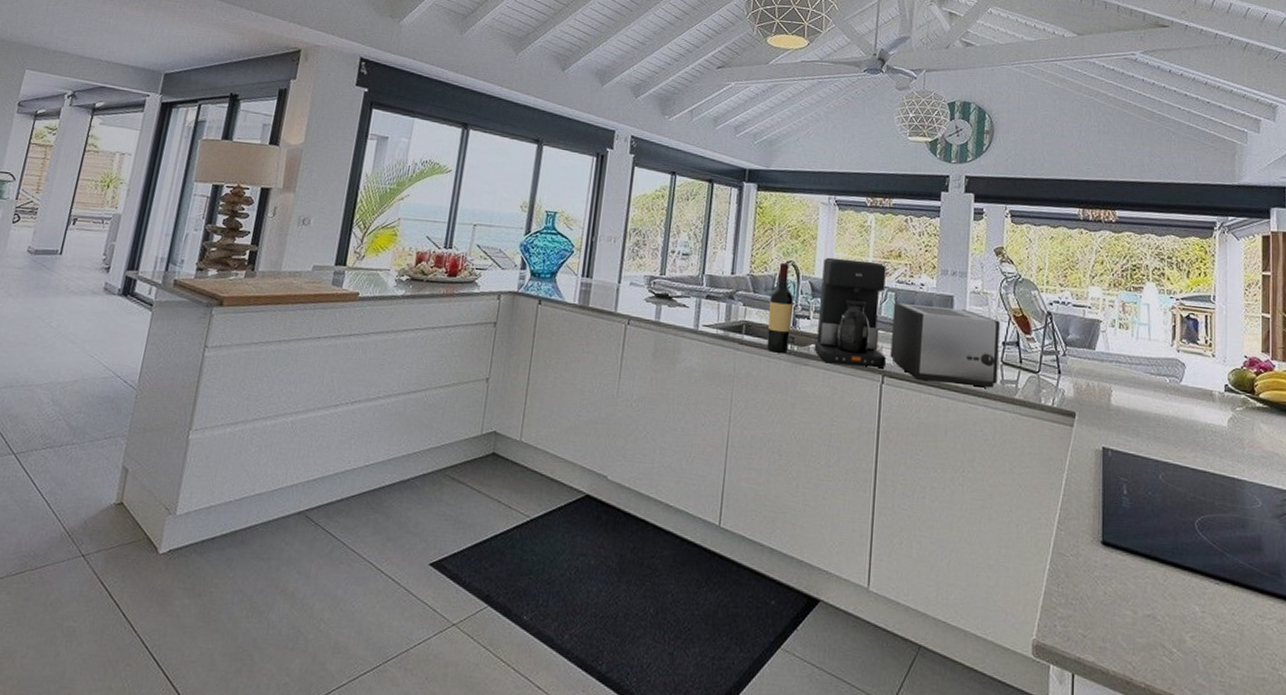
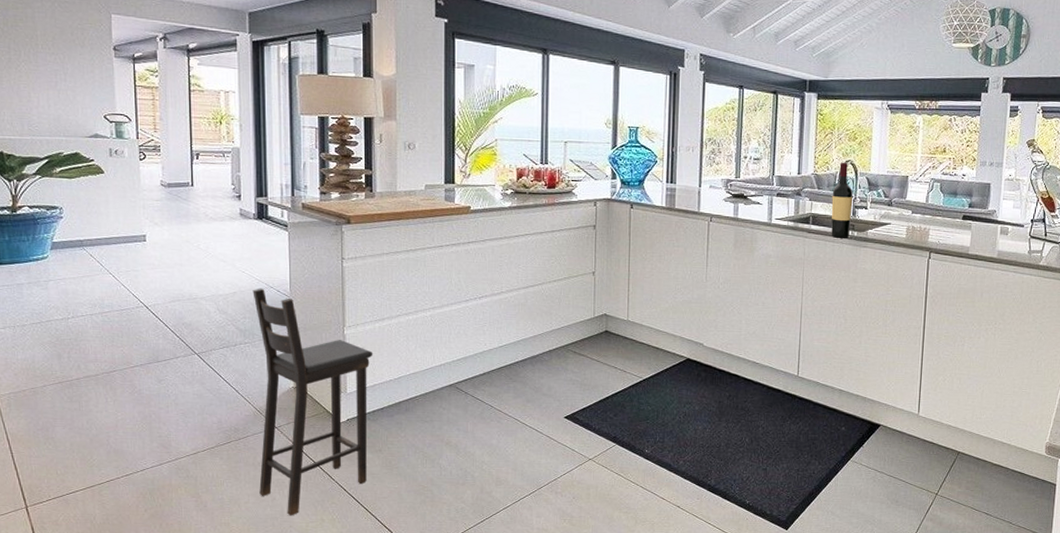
bar stool: none [42,376,217,680] -> present [252,288,373,516]
coffee maker: present [814,257,886,369] -> none [871,155,933,247]
toaster: present [890,302,1000,388] -> none [936,191,1029,258]

